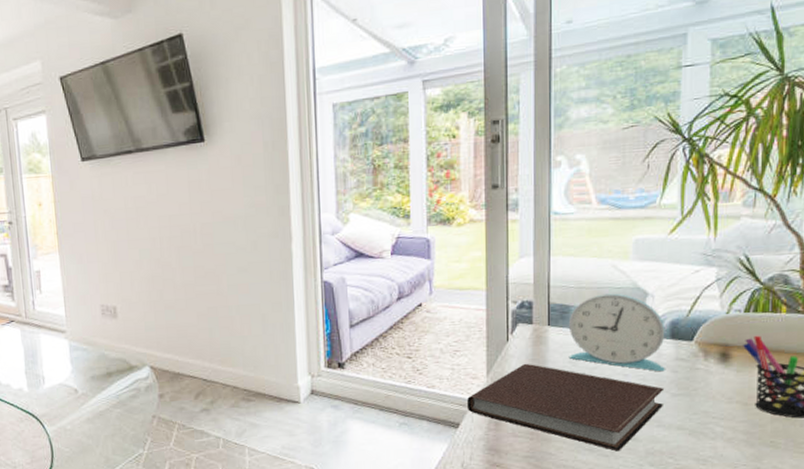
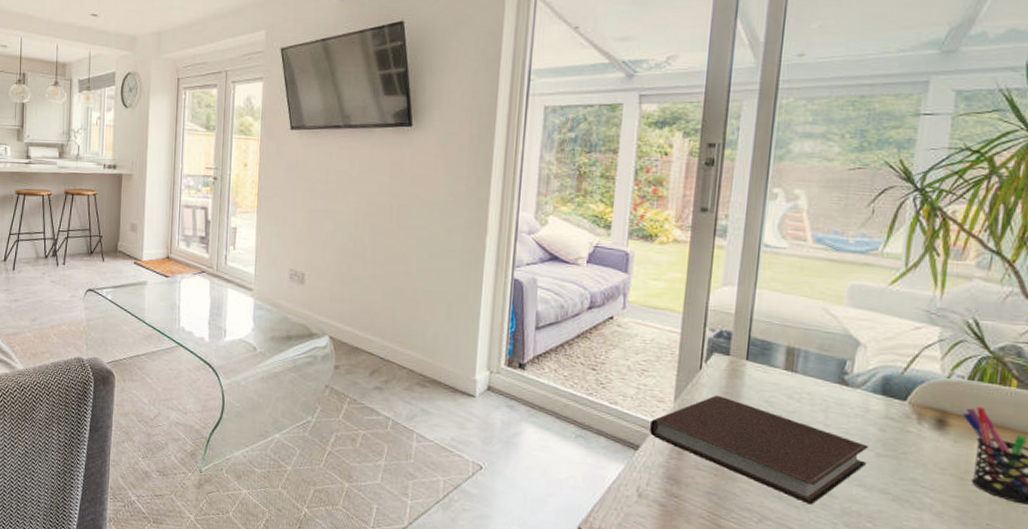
alarm clock: present [568,293,666,372] -> none [765,336,876,428]

